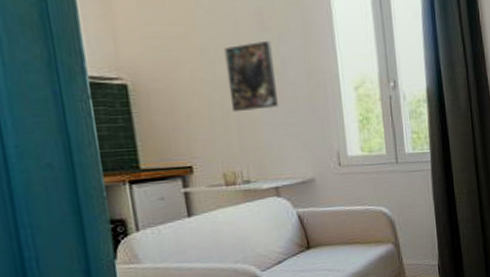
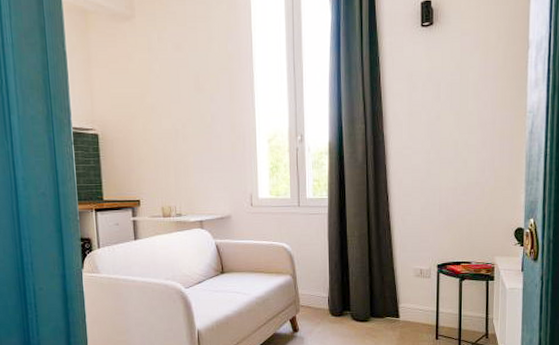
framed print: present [224,40,279,112] -> none [168,100,207,158]

